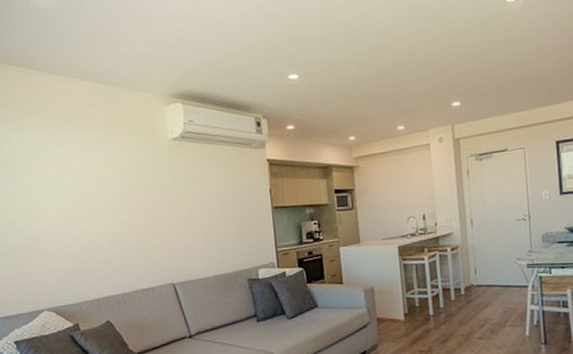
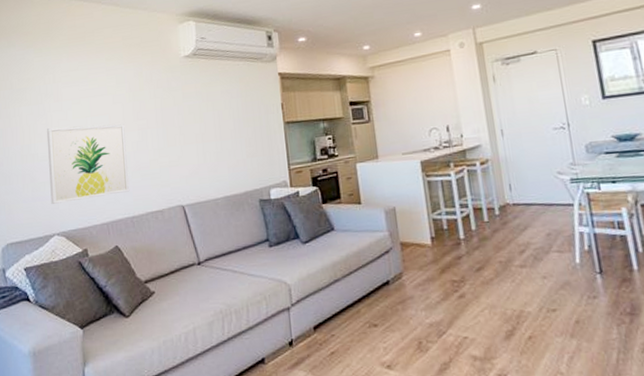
wall art: none [29,204,120,281] -> present [46,124,130,204]

